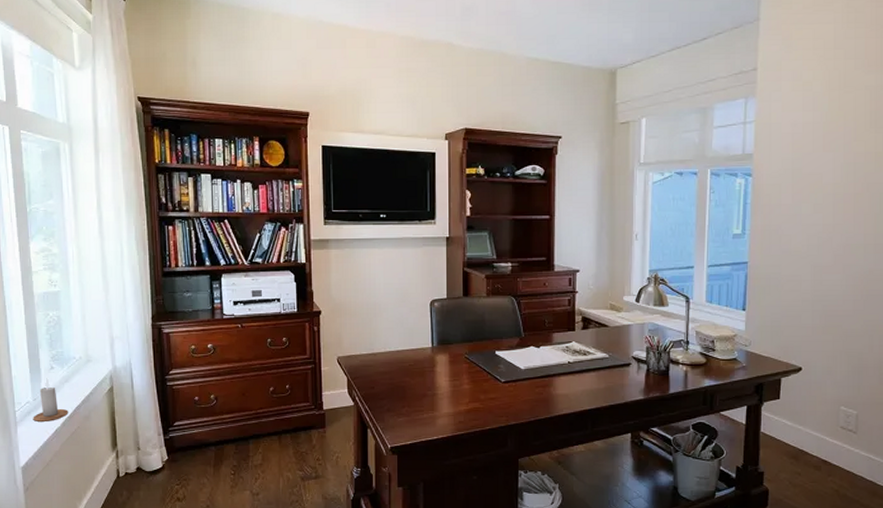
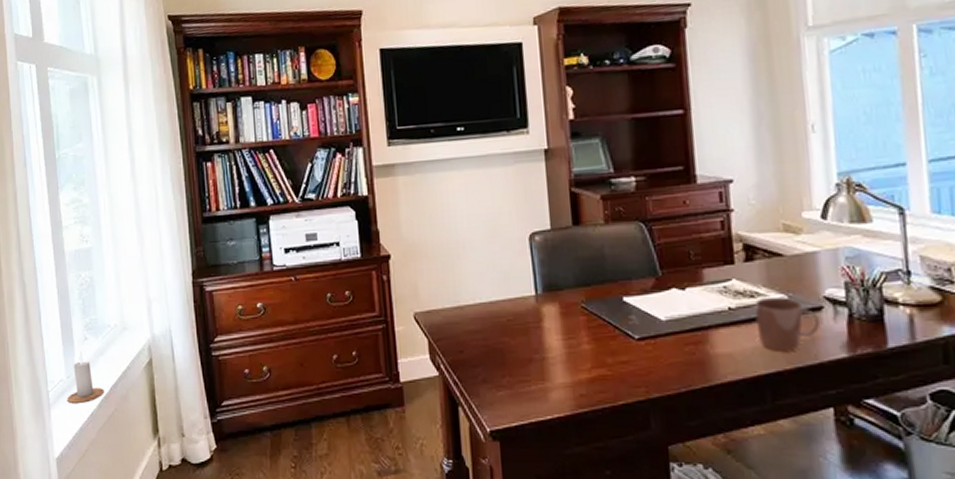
mug: none [586,356,627,393] -> present [754,298,819,351]

